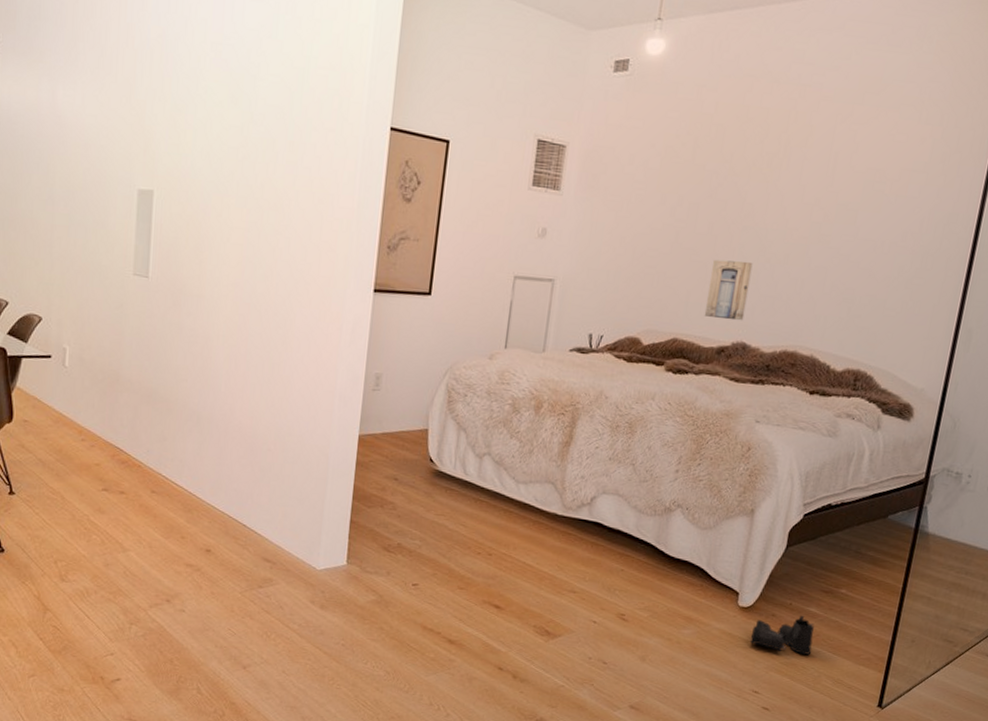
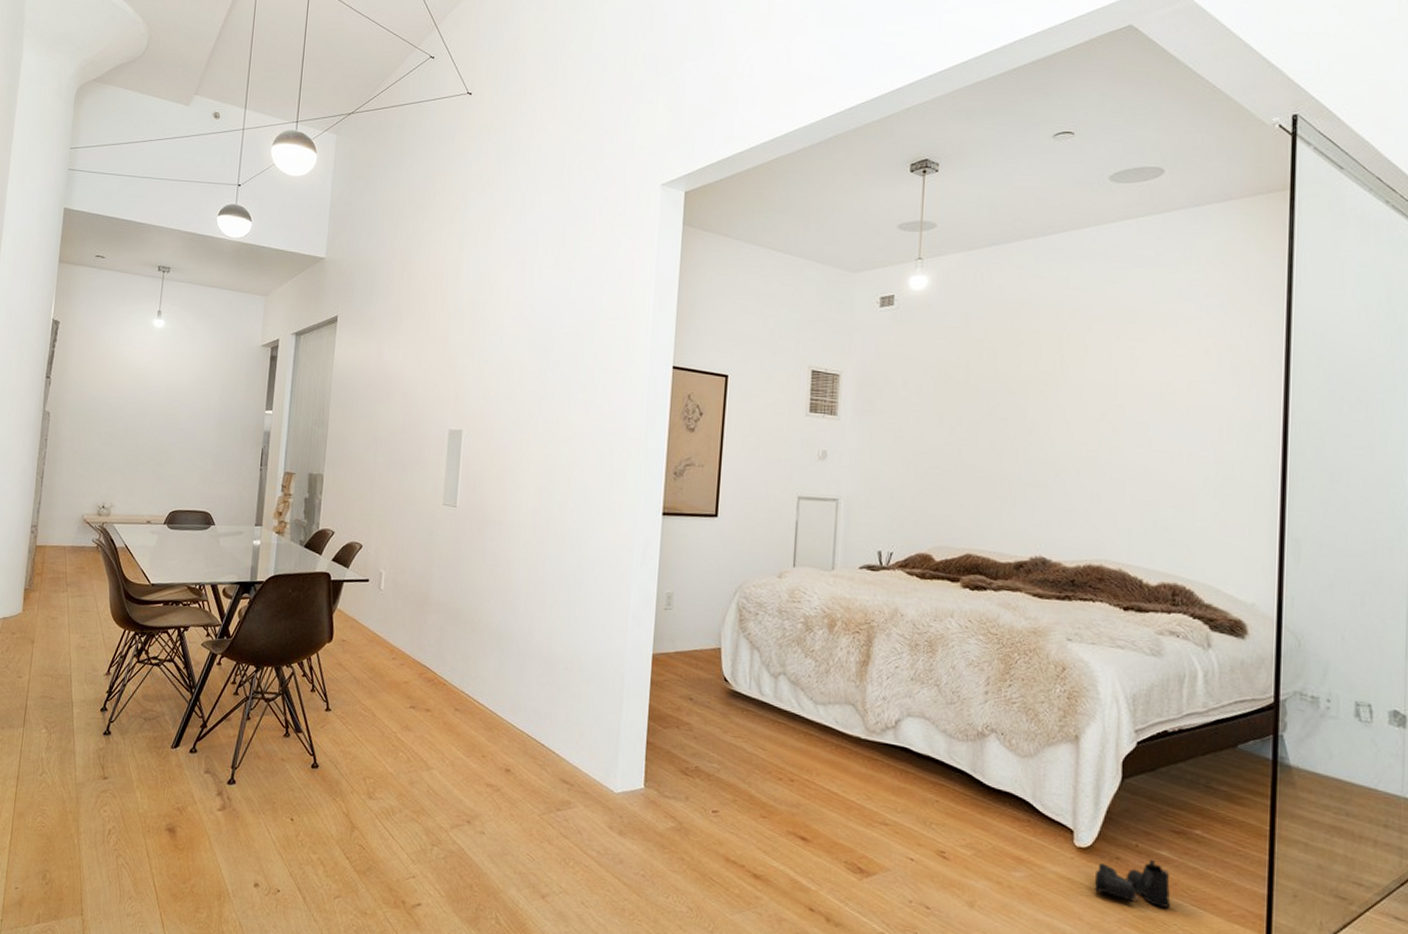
wall art: present [704,259,753,321] -> none [996,475,1042,536]

